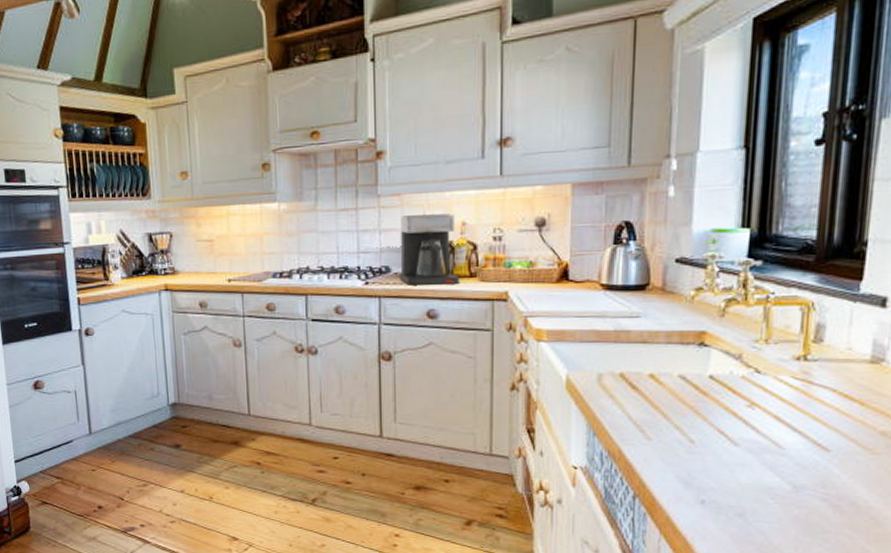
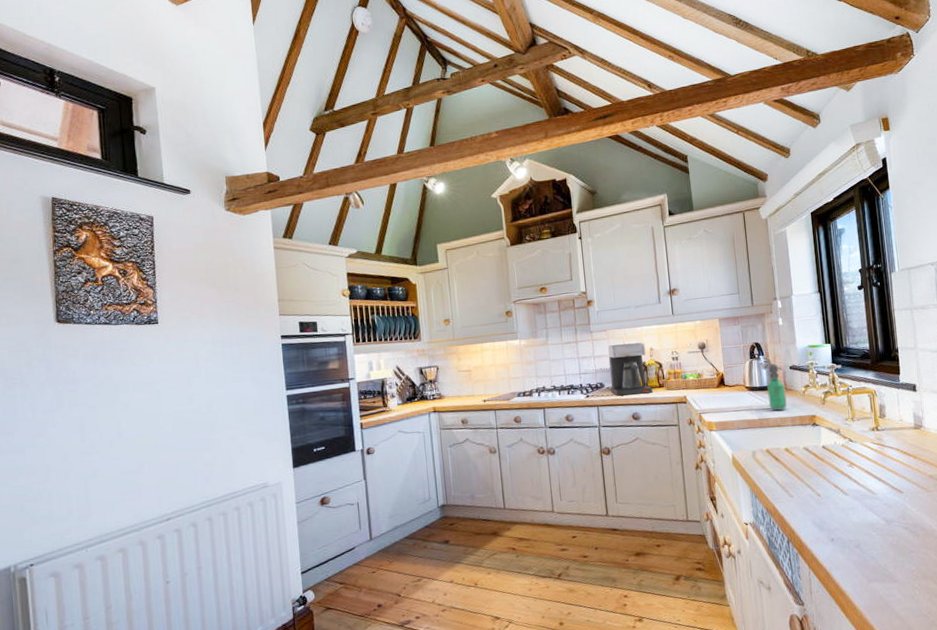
soap dispenser: none [633,253,664,321] -> present [767,363,787,411]

